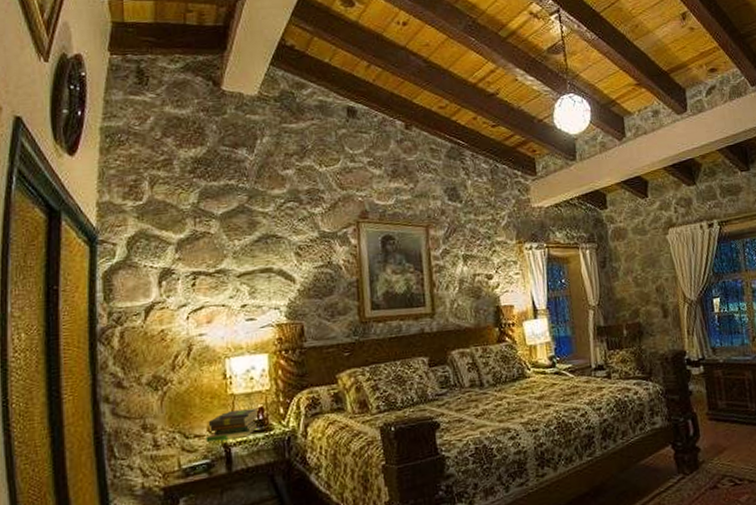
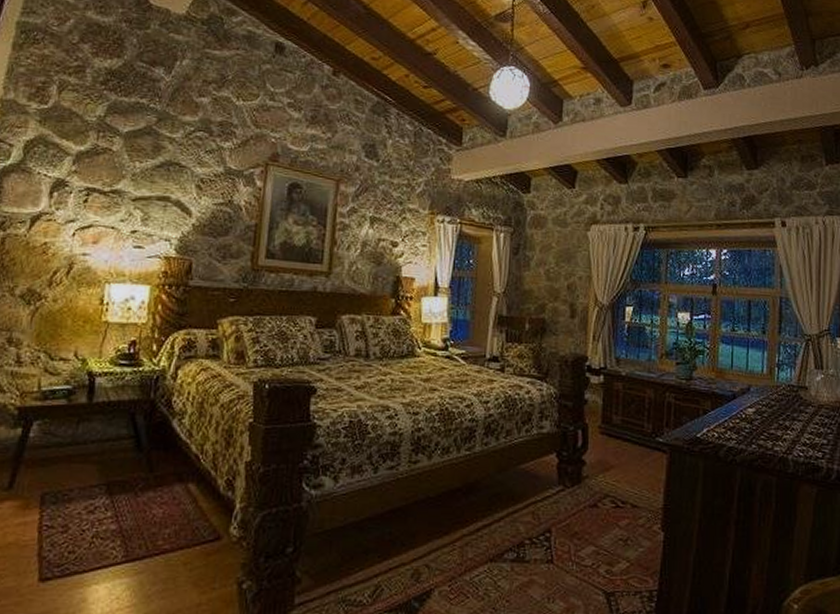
books: present [205,408,260,442] -> none [70,339,130,369]

